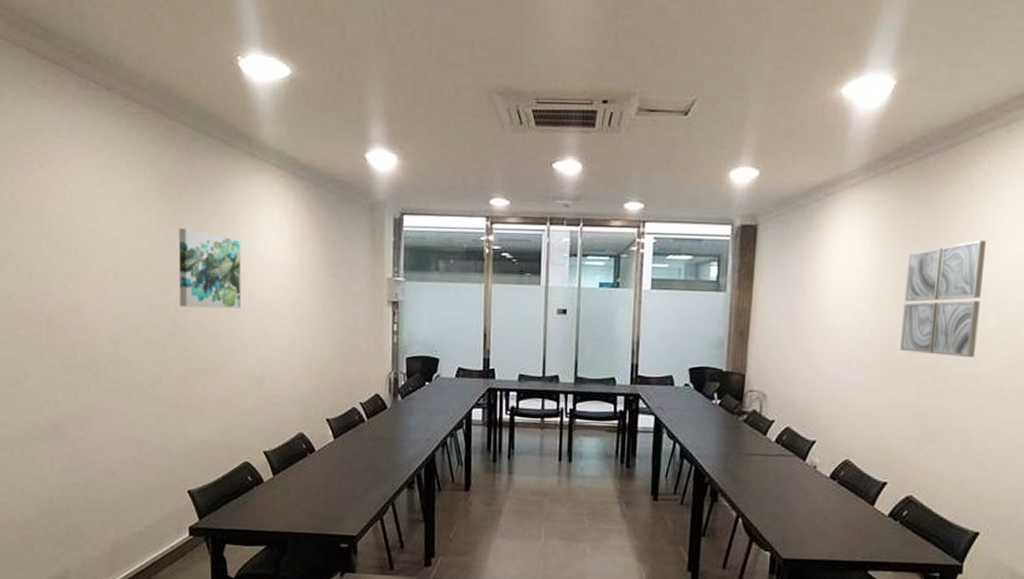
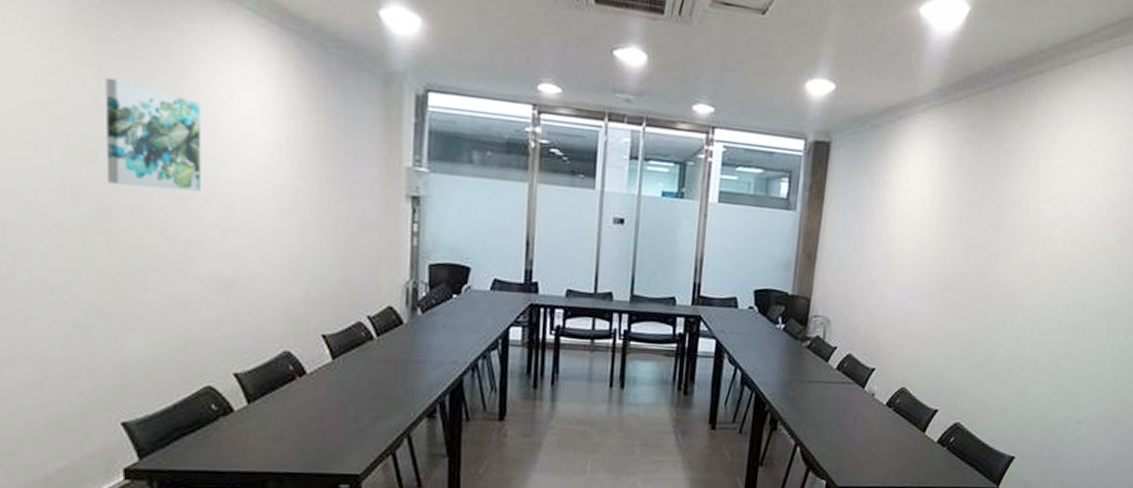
wall art: present [900,240,987,358] -> none [957,176,1040,291]

